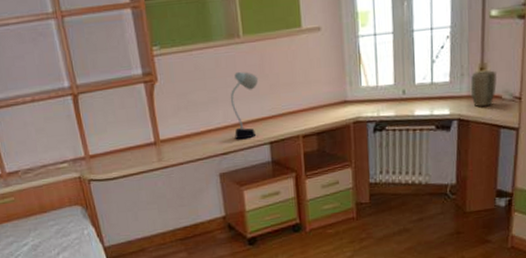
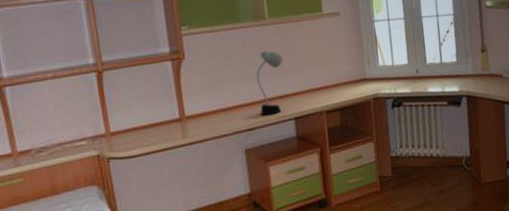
plant pot: present [471,70,498,107] -> none [474,52,497,85]

